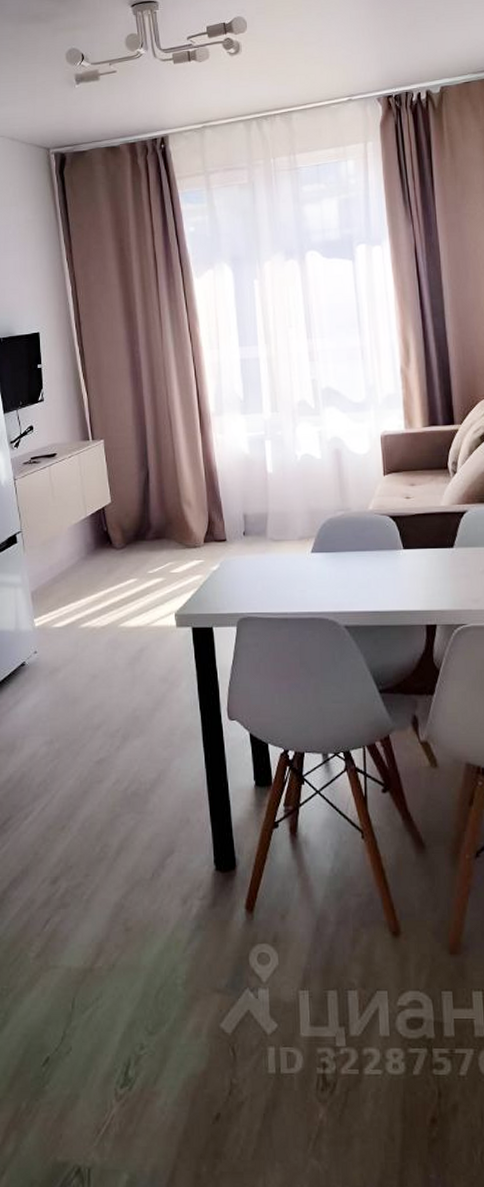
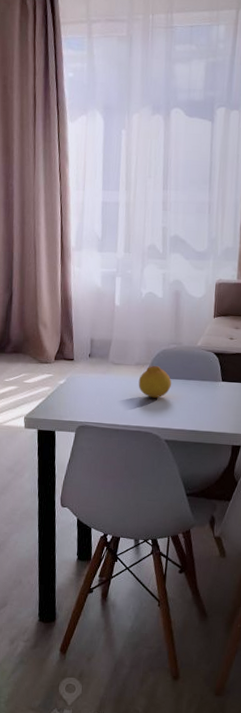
fruit: none [304,537,344,577] -> present [138,365,171,398]

